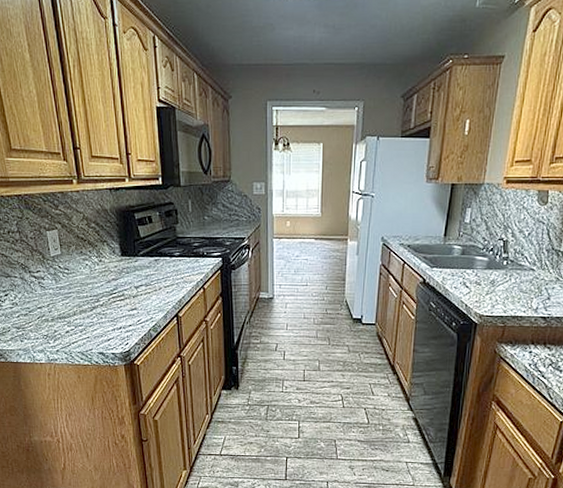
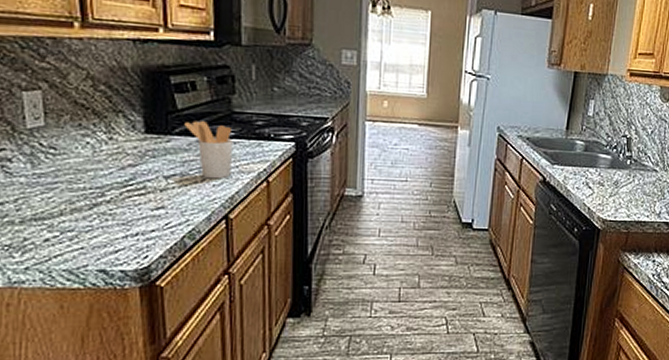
utensil holder: none [146,245,178,288] -> present [184,121,232,179]

